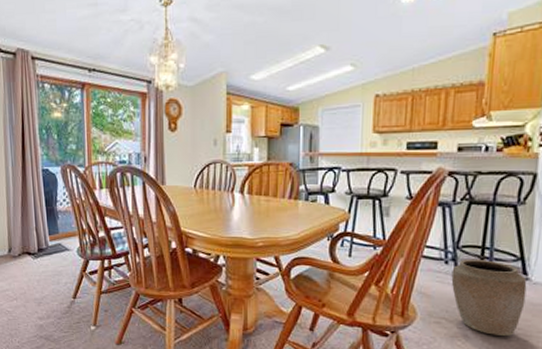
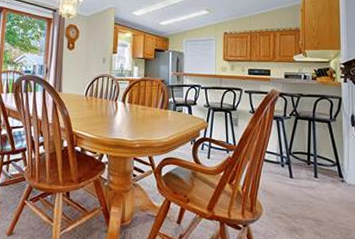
vase: present [451,258,527,337] -> none [287,163,344,231]

